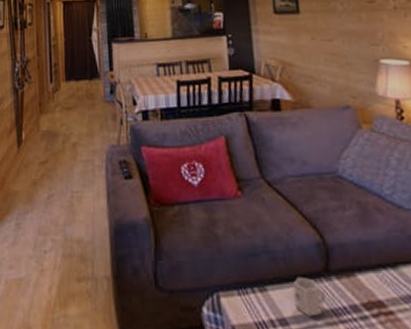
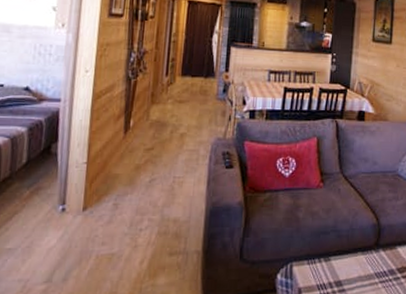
cup: present [292,276,326,317] -> none [349,249,372,279]

